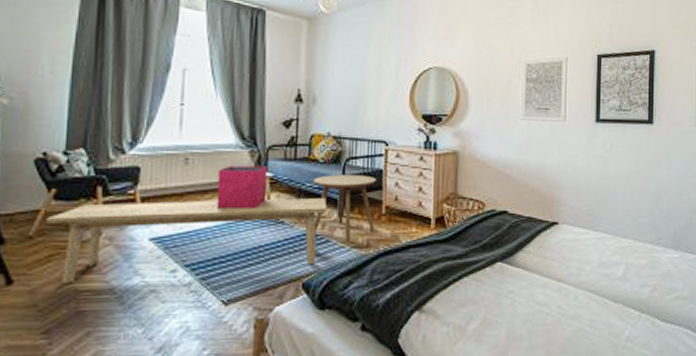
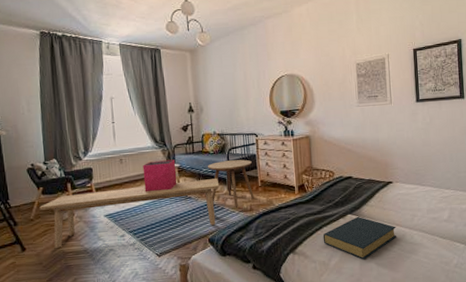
hardback book: none [461,265,558,326] -> present [323,216,397,260]

